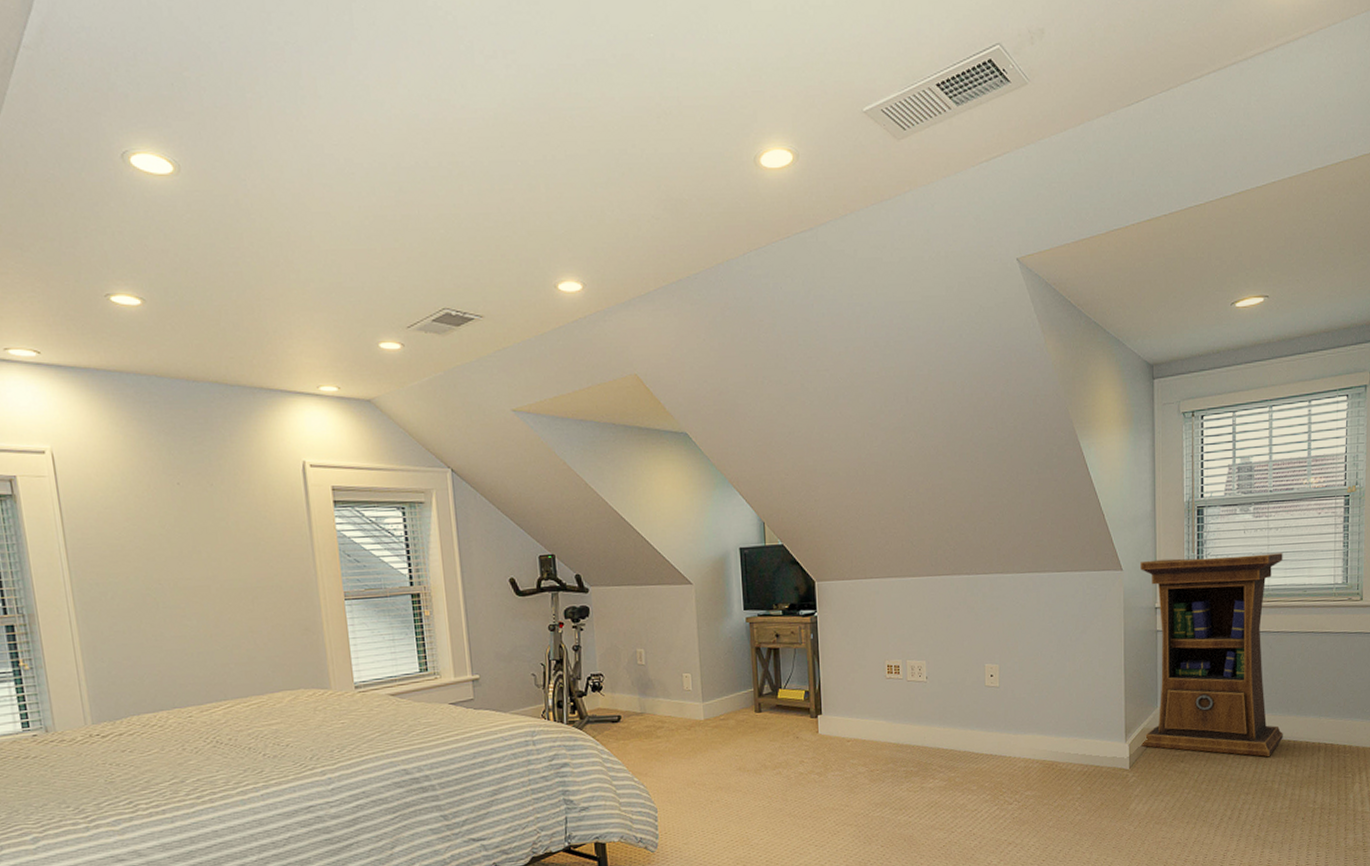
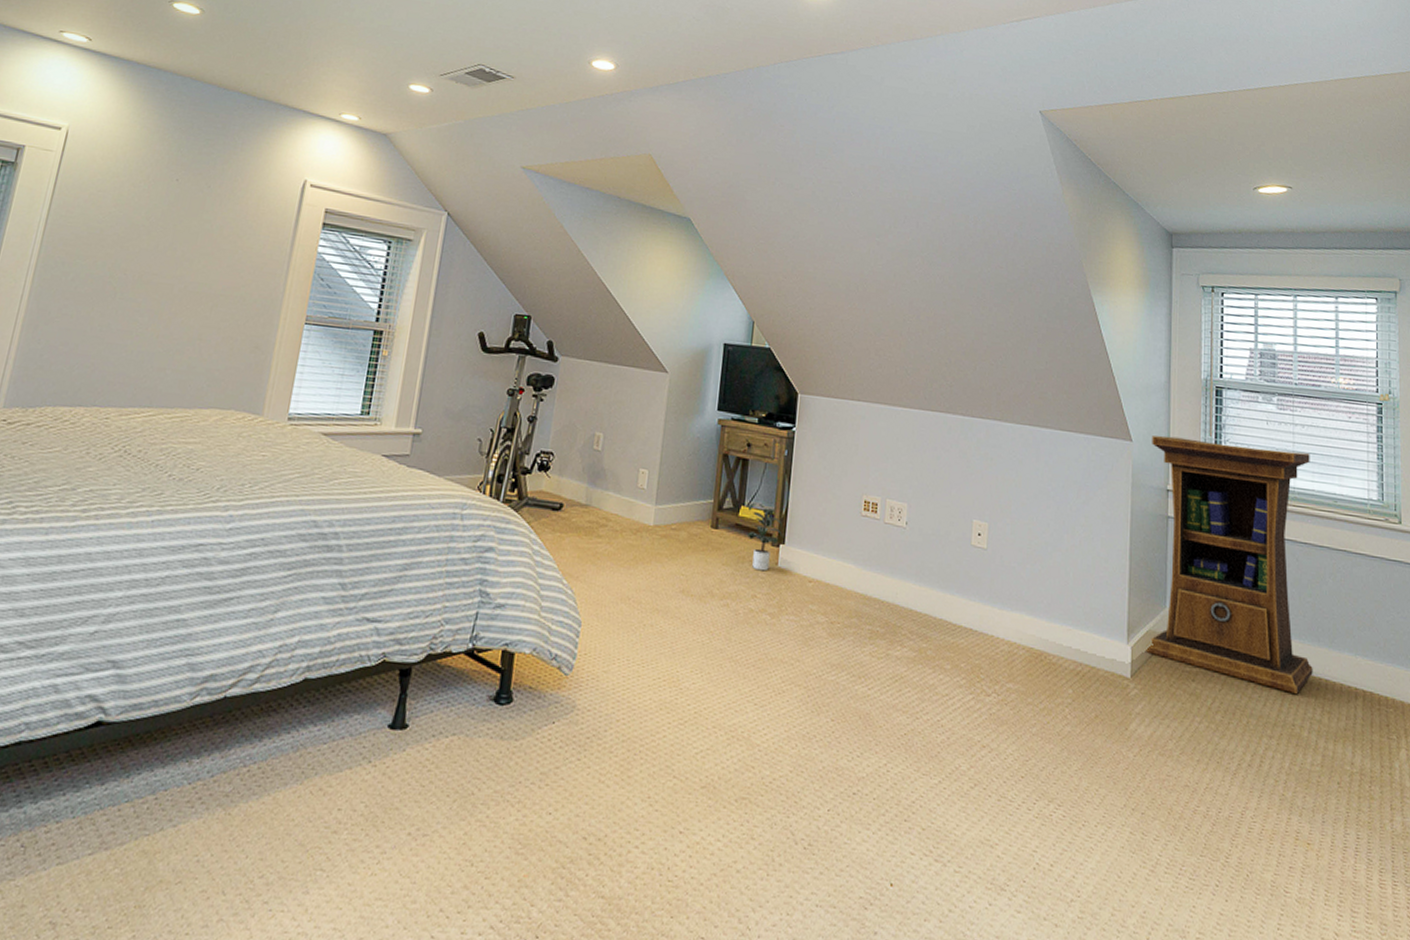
potted plant: none [784,684,820,741] -> present [747,502,784,571]

